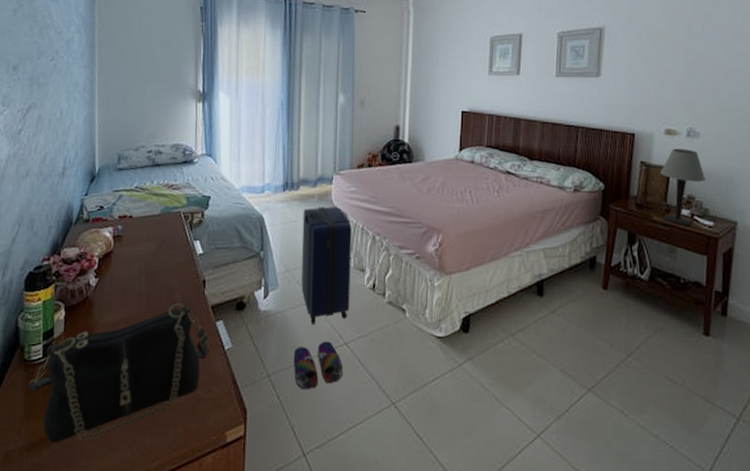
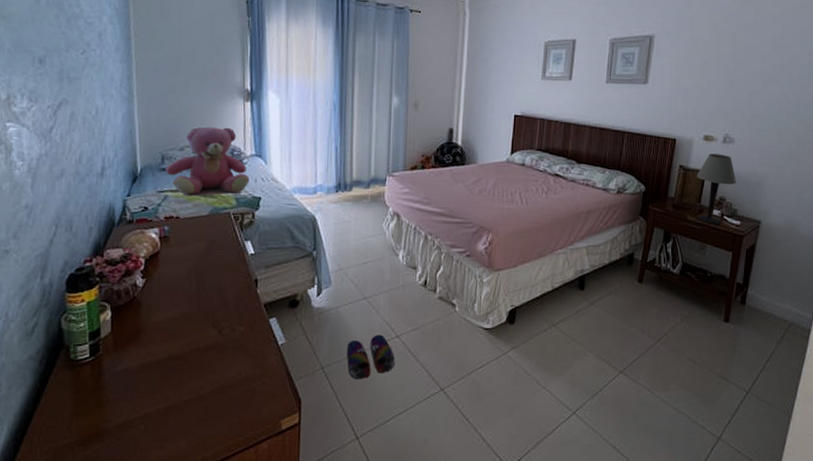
handbag: present [27,303,209,443] -> none [74,302,263,437]
teddy bear: none [121,127,200,196] -> present [165,127,250,197]
suitcase: present [301,206,352,326] -> none [354,207,405,321]

